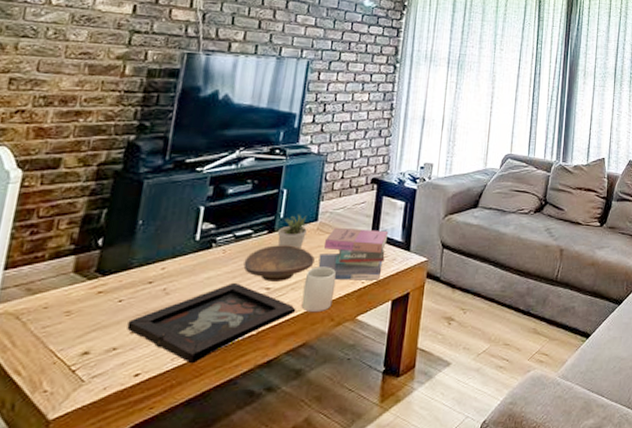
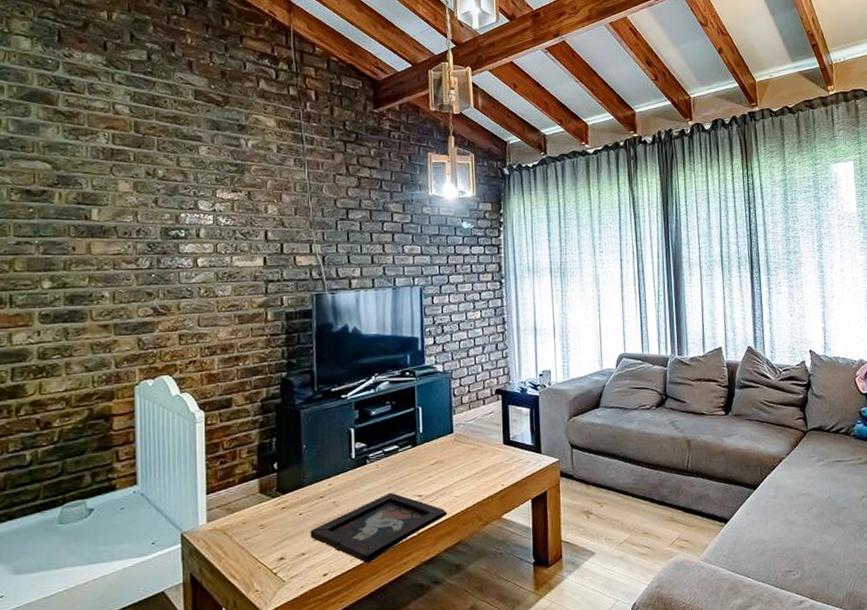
decorative bowl: present [243,245,316,282] -> none [396,456,457,490]
potted plant: present [277,215,308,248] -> none [419,429,445,459]
mug: present [301,266,337,313] -> none [450,473,479,515]
books: present [318,227,389,281] -> none [460,436,520,484]

